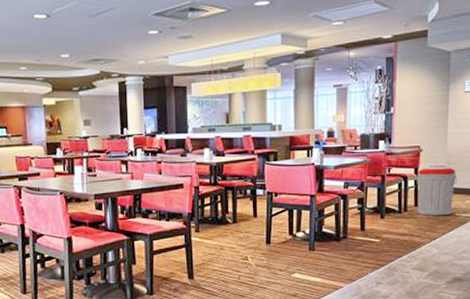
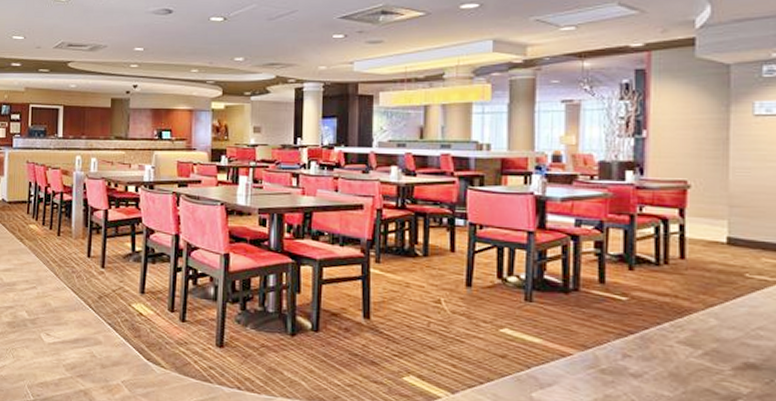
trash can: present [416,164,457,216] -> none [681,206,746,276]

